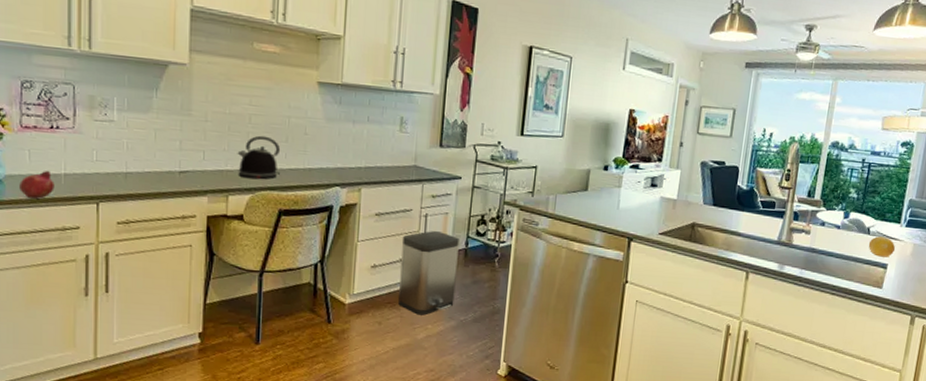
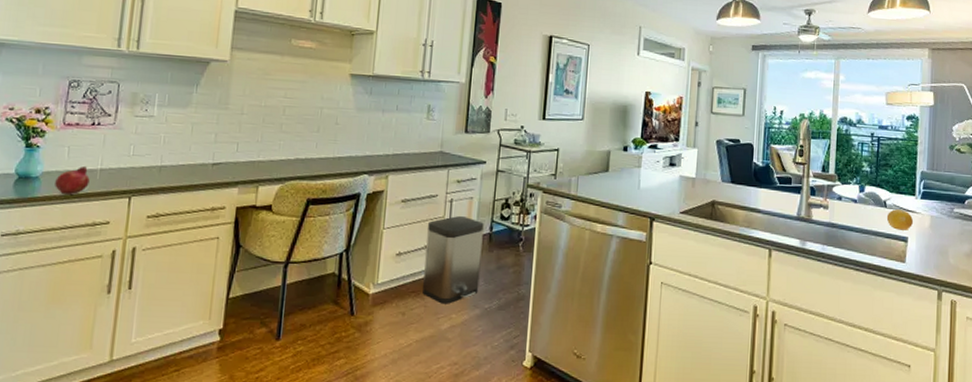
kettle: present [237,135,280,180] -> none [269,126,311,170]

